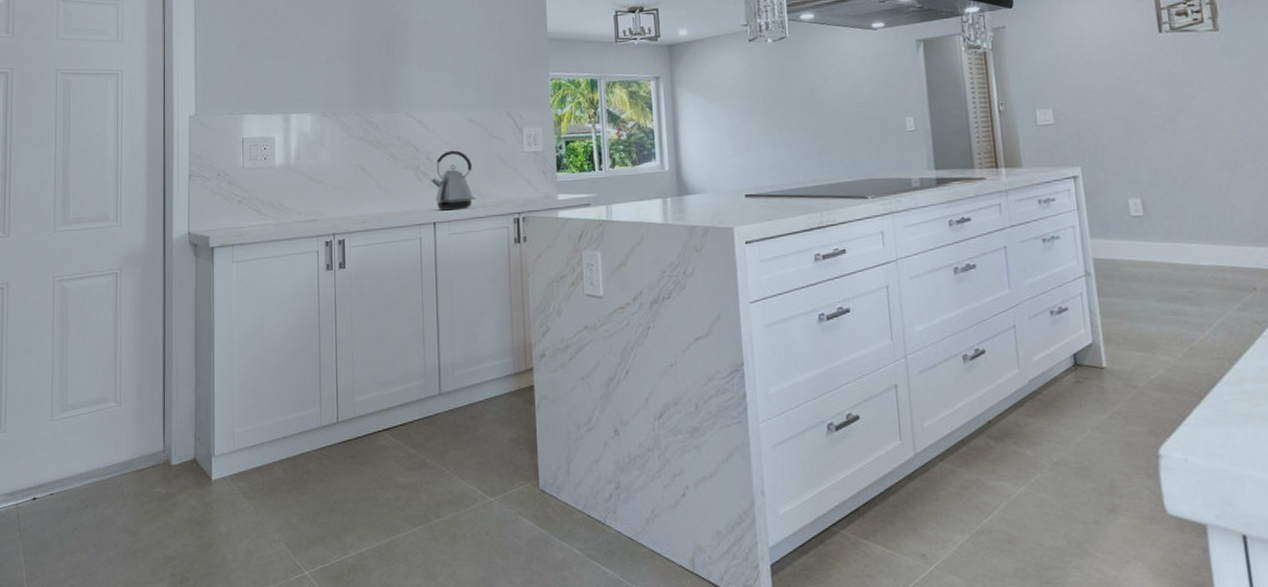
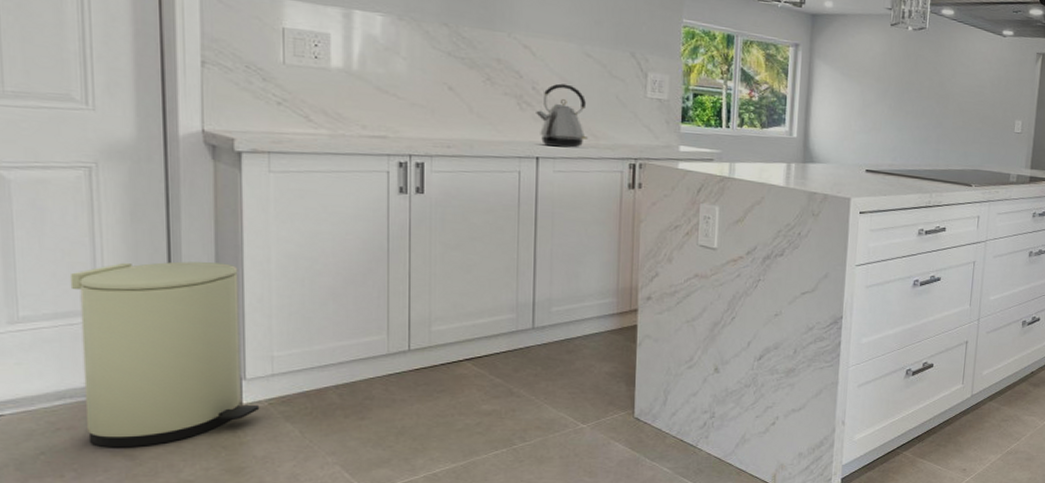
pedal bin: none [100,347,224,524] -> present [69,261,260,448]

